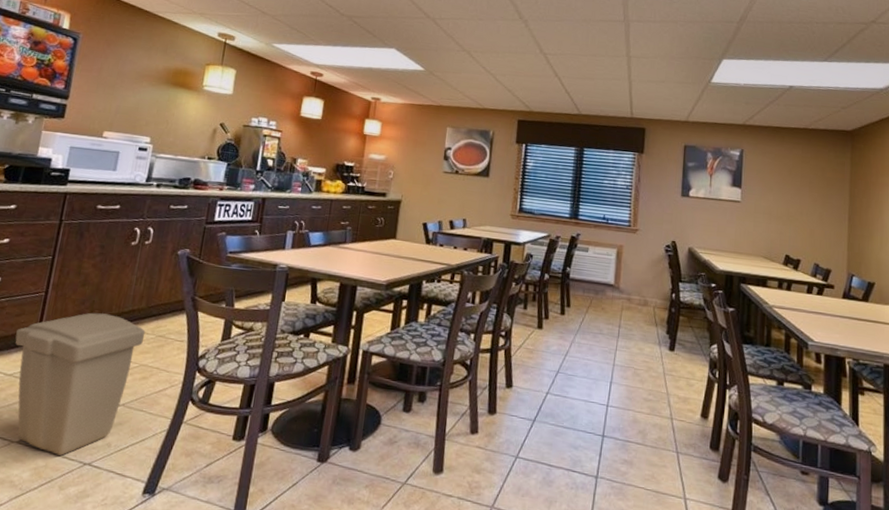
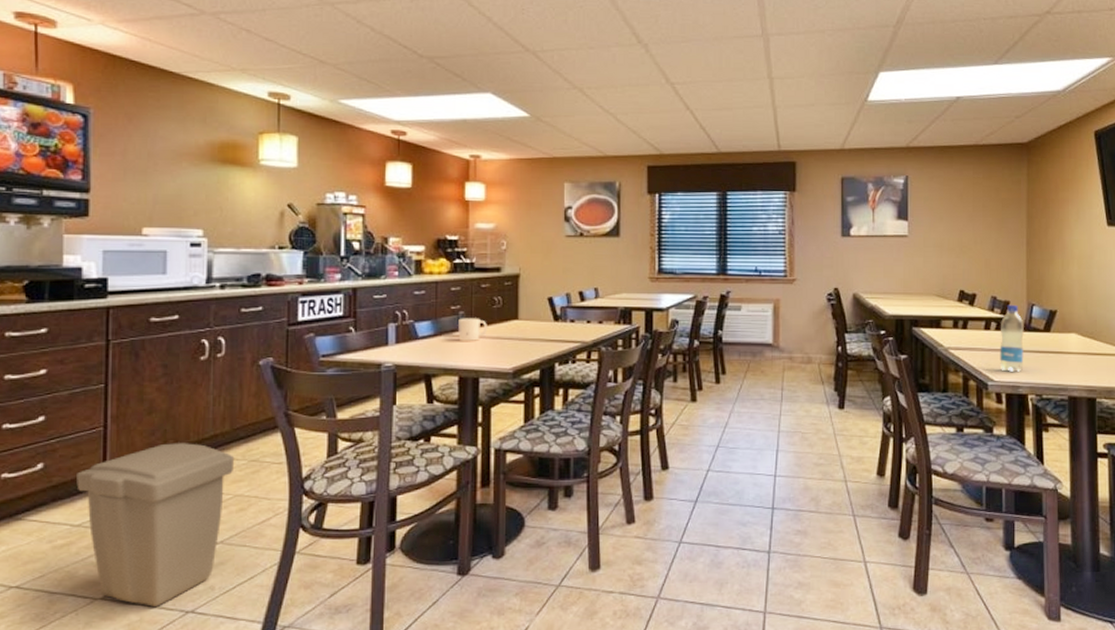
mug: none [344,232,369,254] -> present [458,318,487,341]
bottle: none [820,272,844,336] -> present [1000,304,1024,372]

